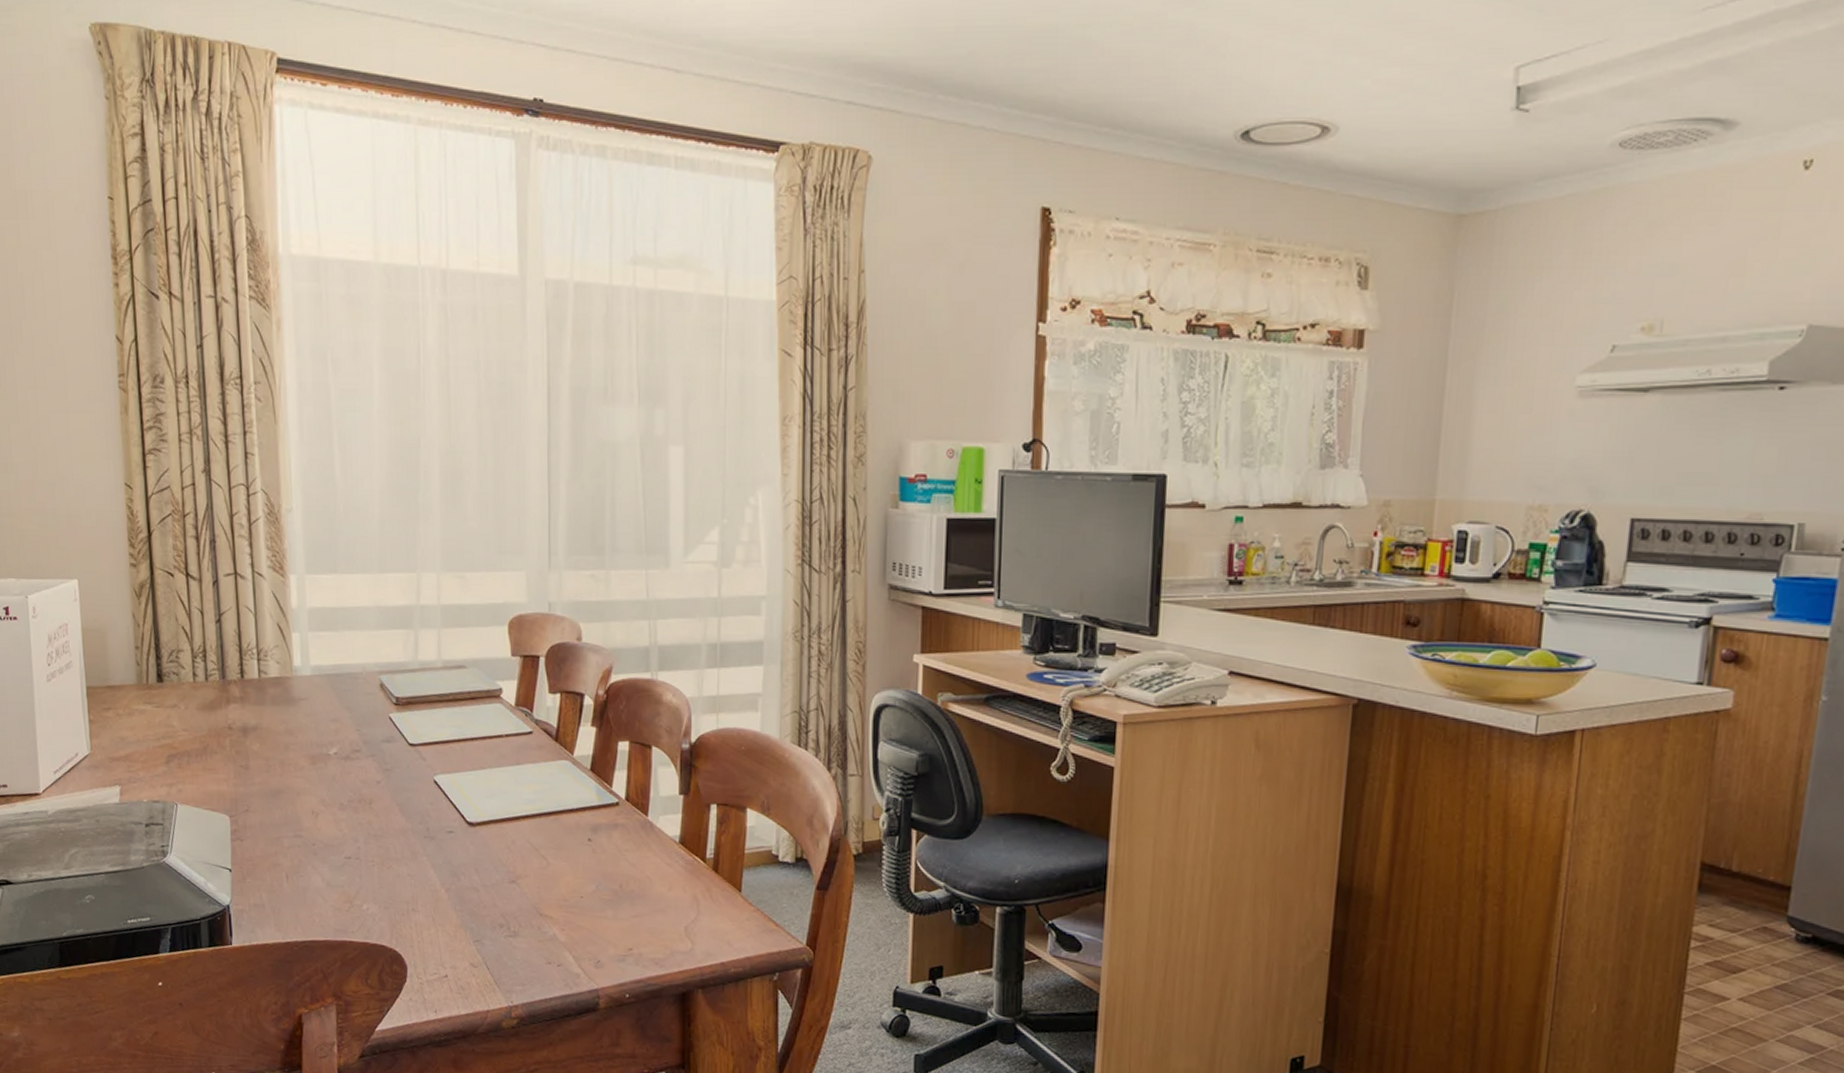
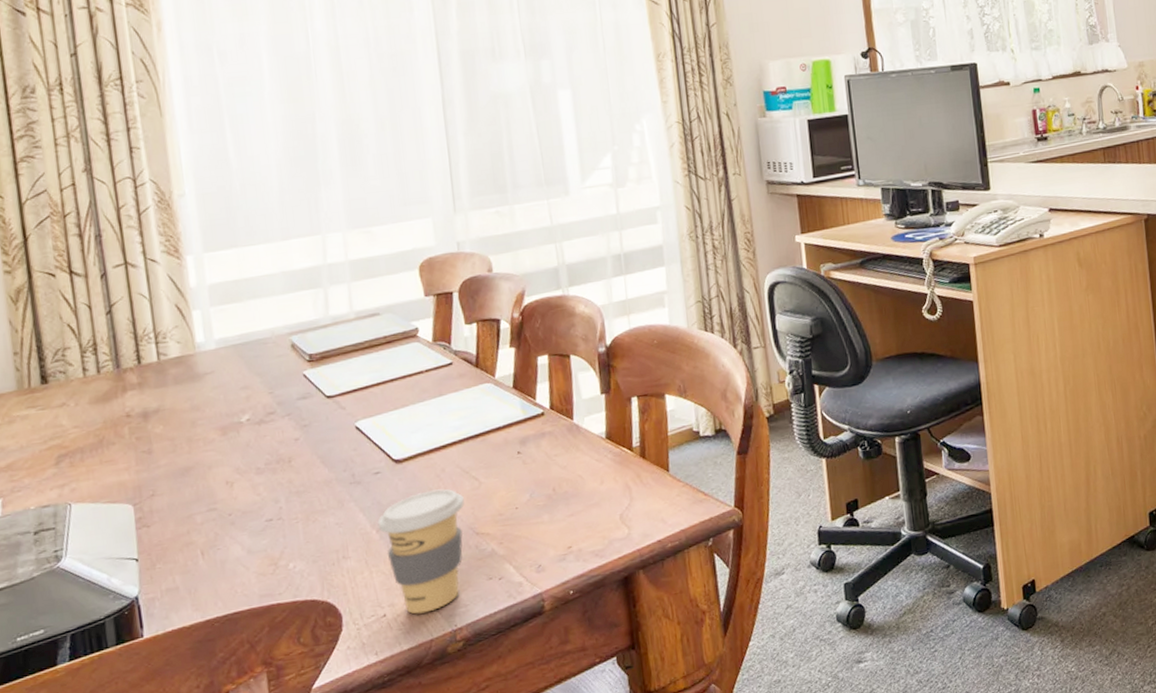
coffee cup: none [447,860,531,983] -> present [377,489,465,614]

